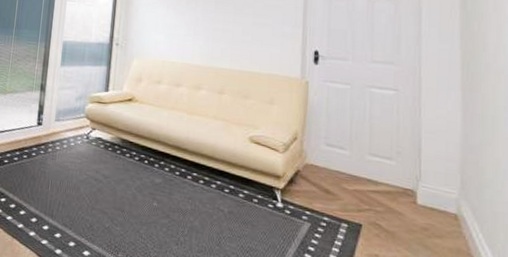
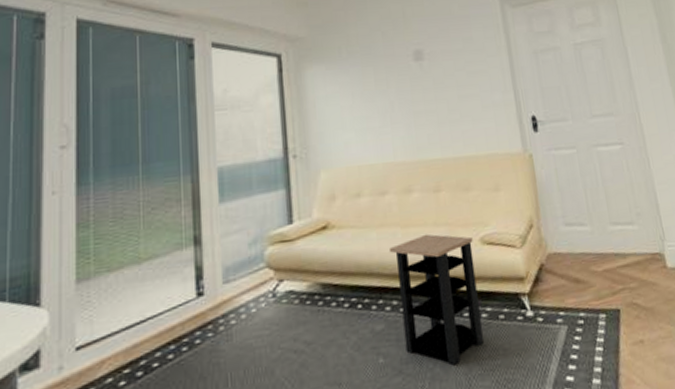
side table: none [175,123,243,225] -> present [388,234,485,366]

